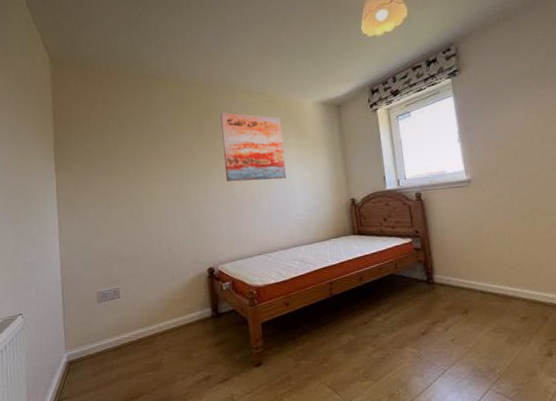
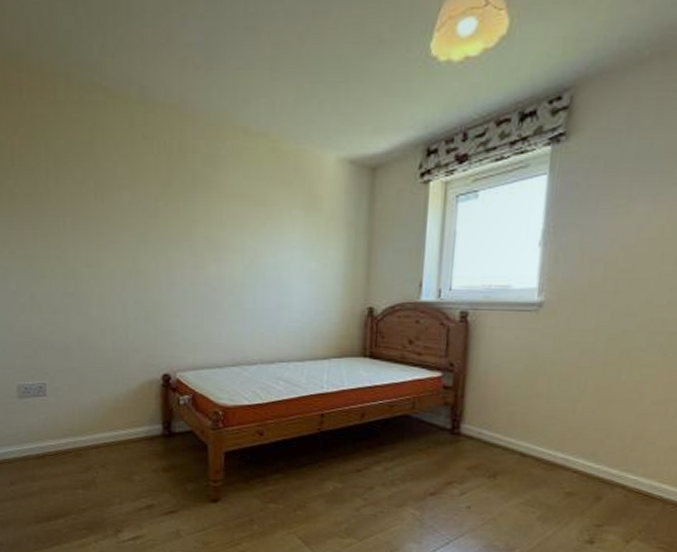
wall art: present [220,112,286,182] -> none [198,157,287,267]

